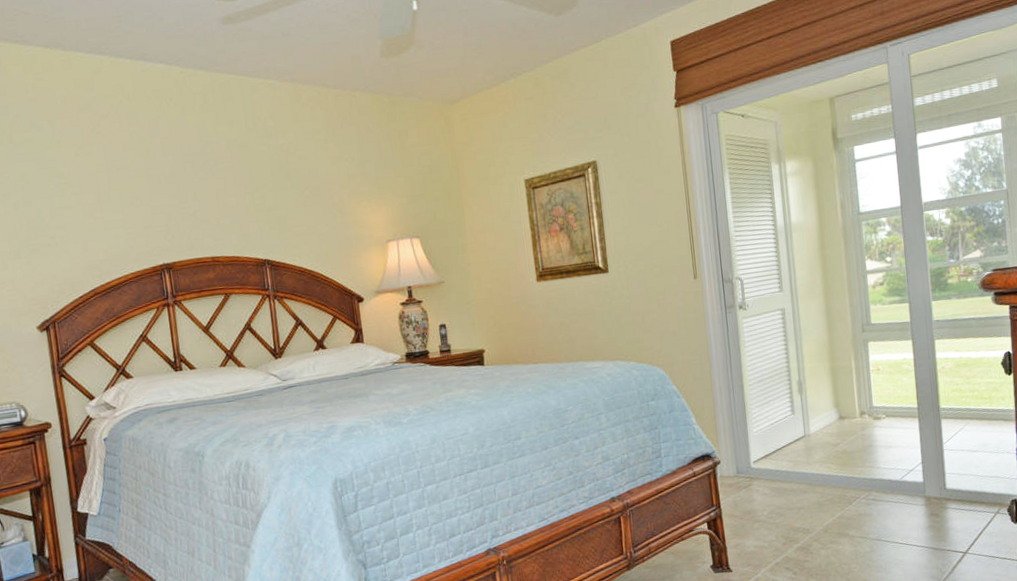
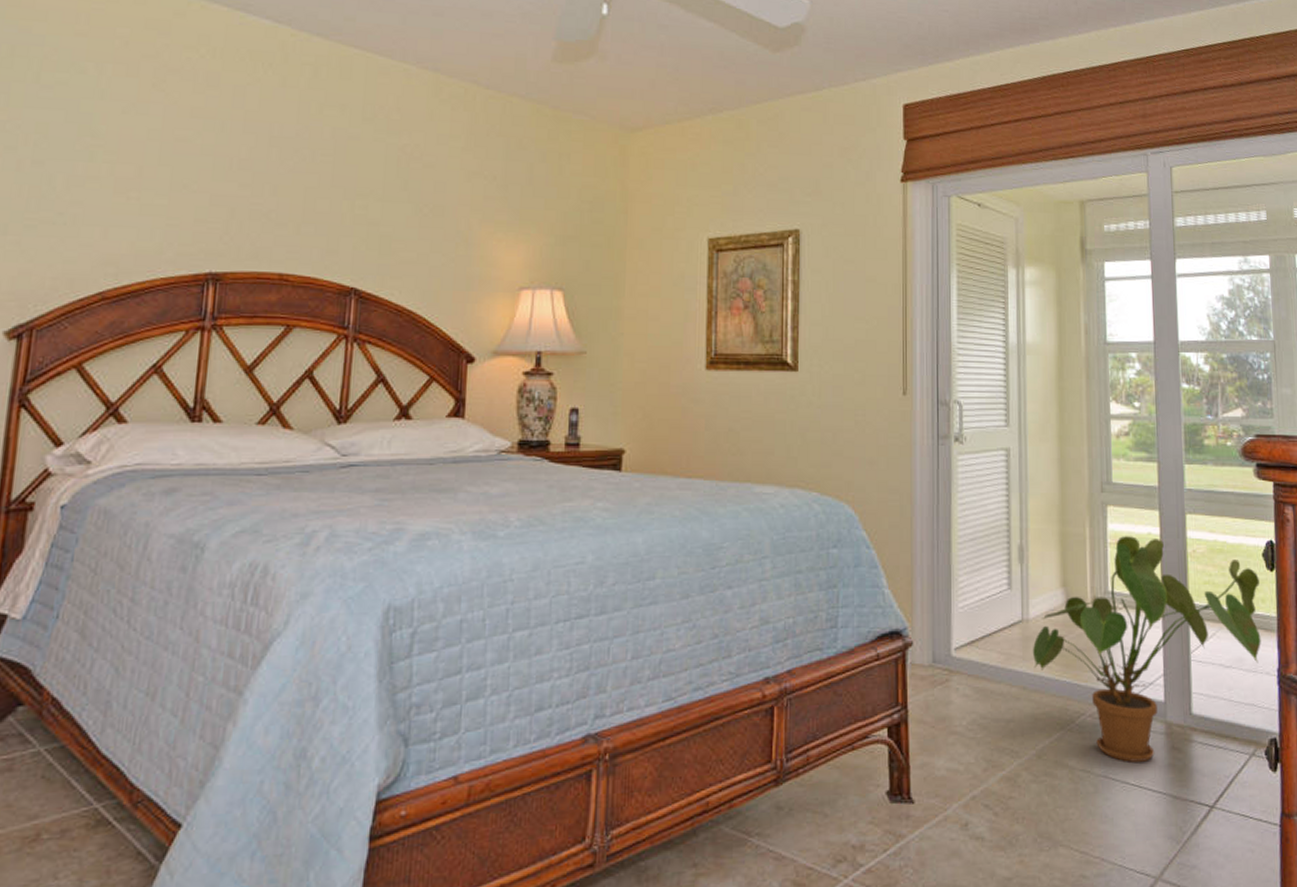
house plant: none [814,362,1002,528] -> present [1032,536,1261,763]

